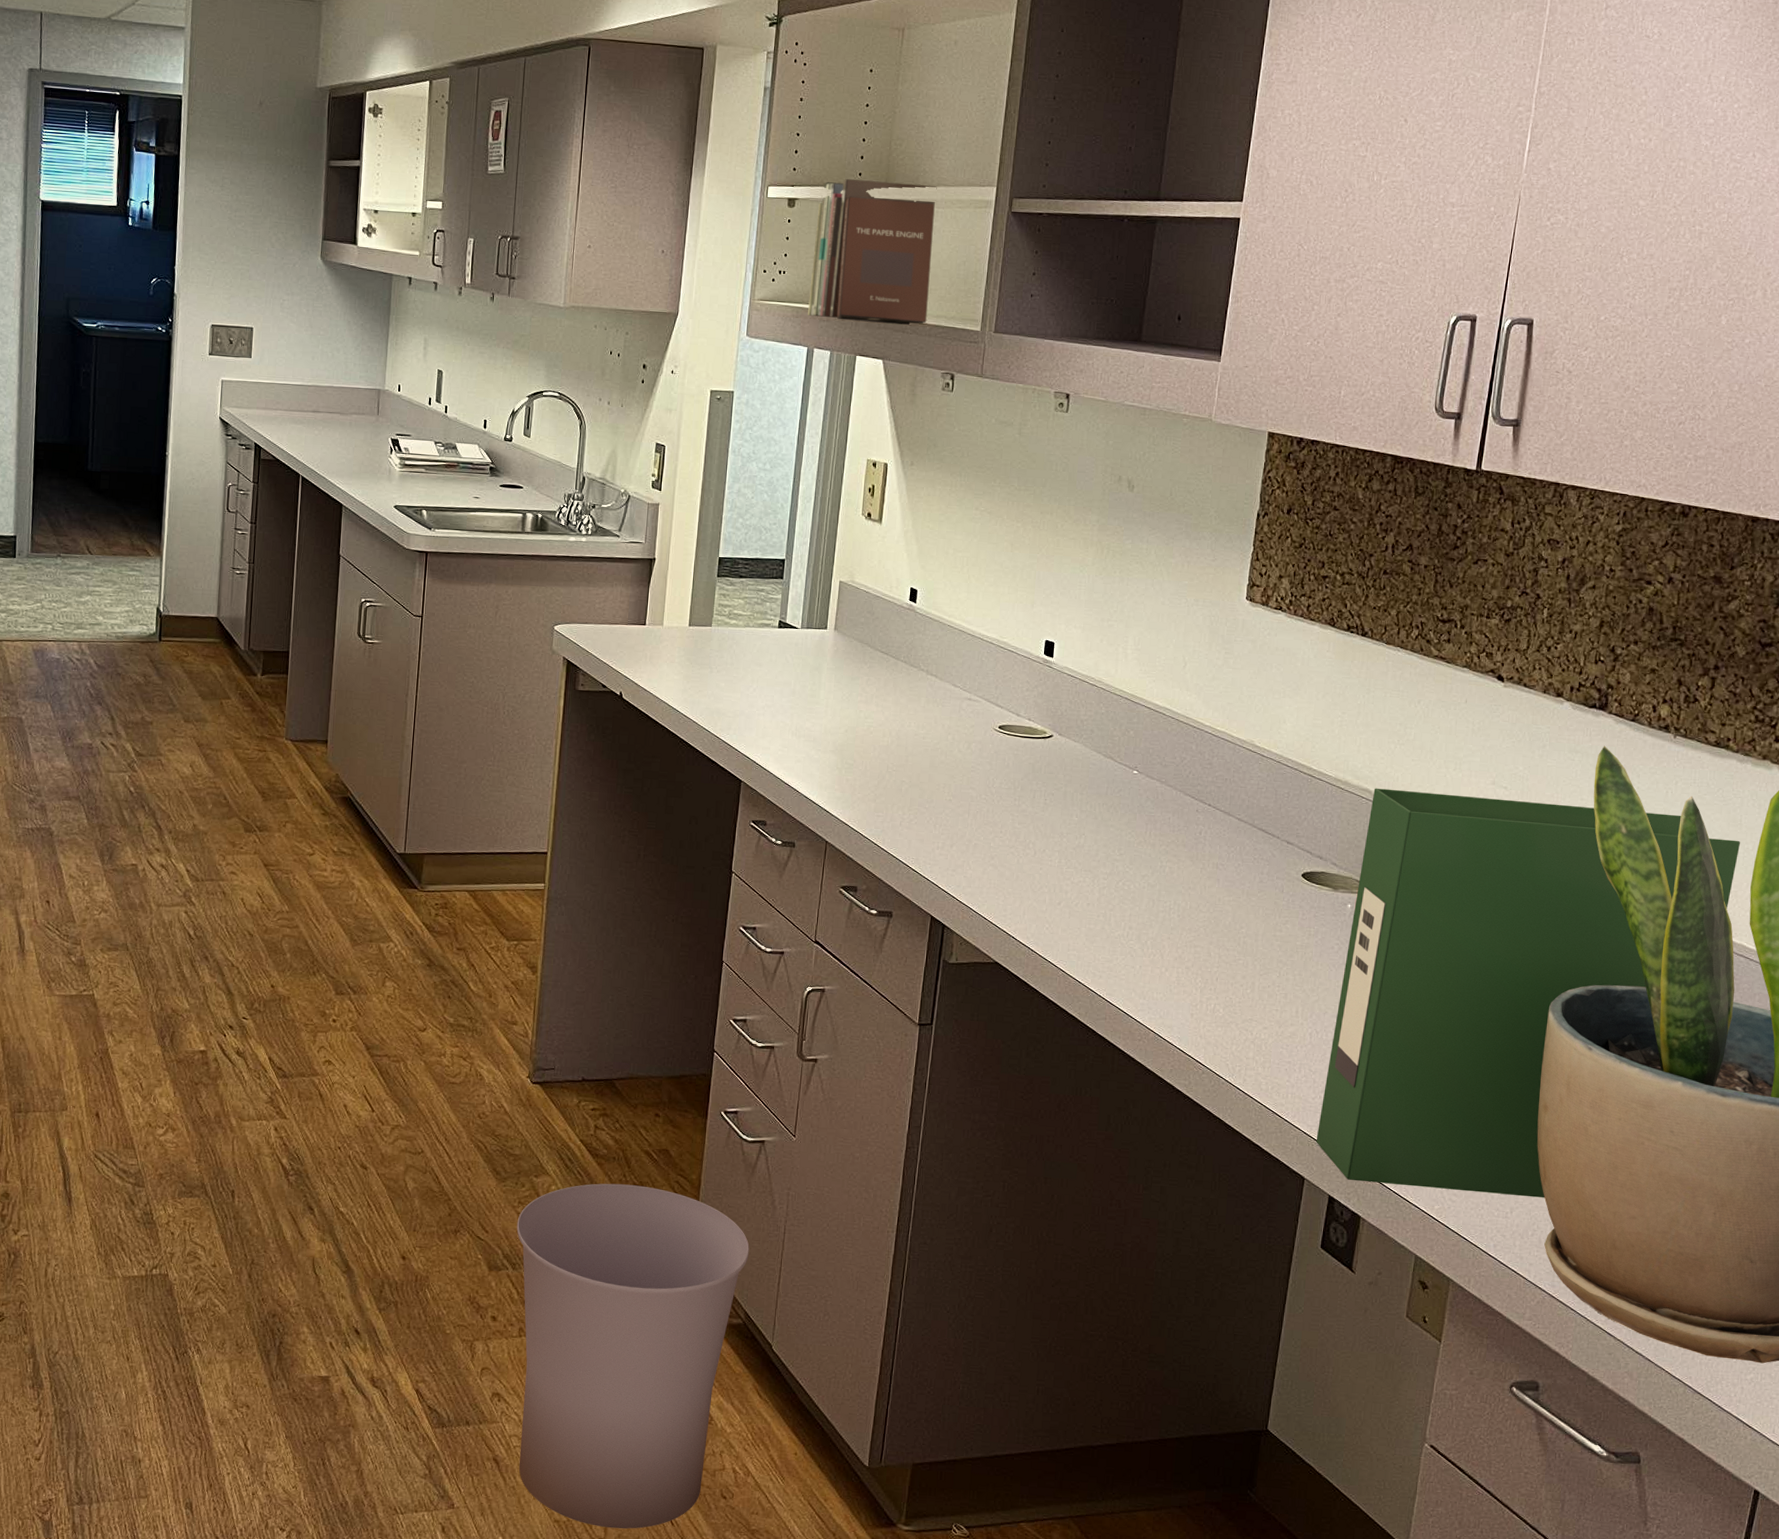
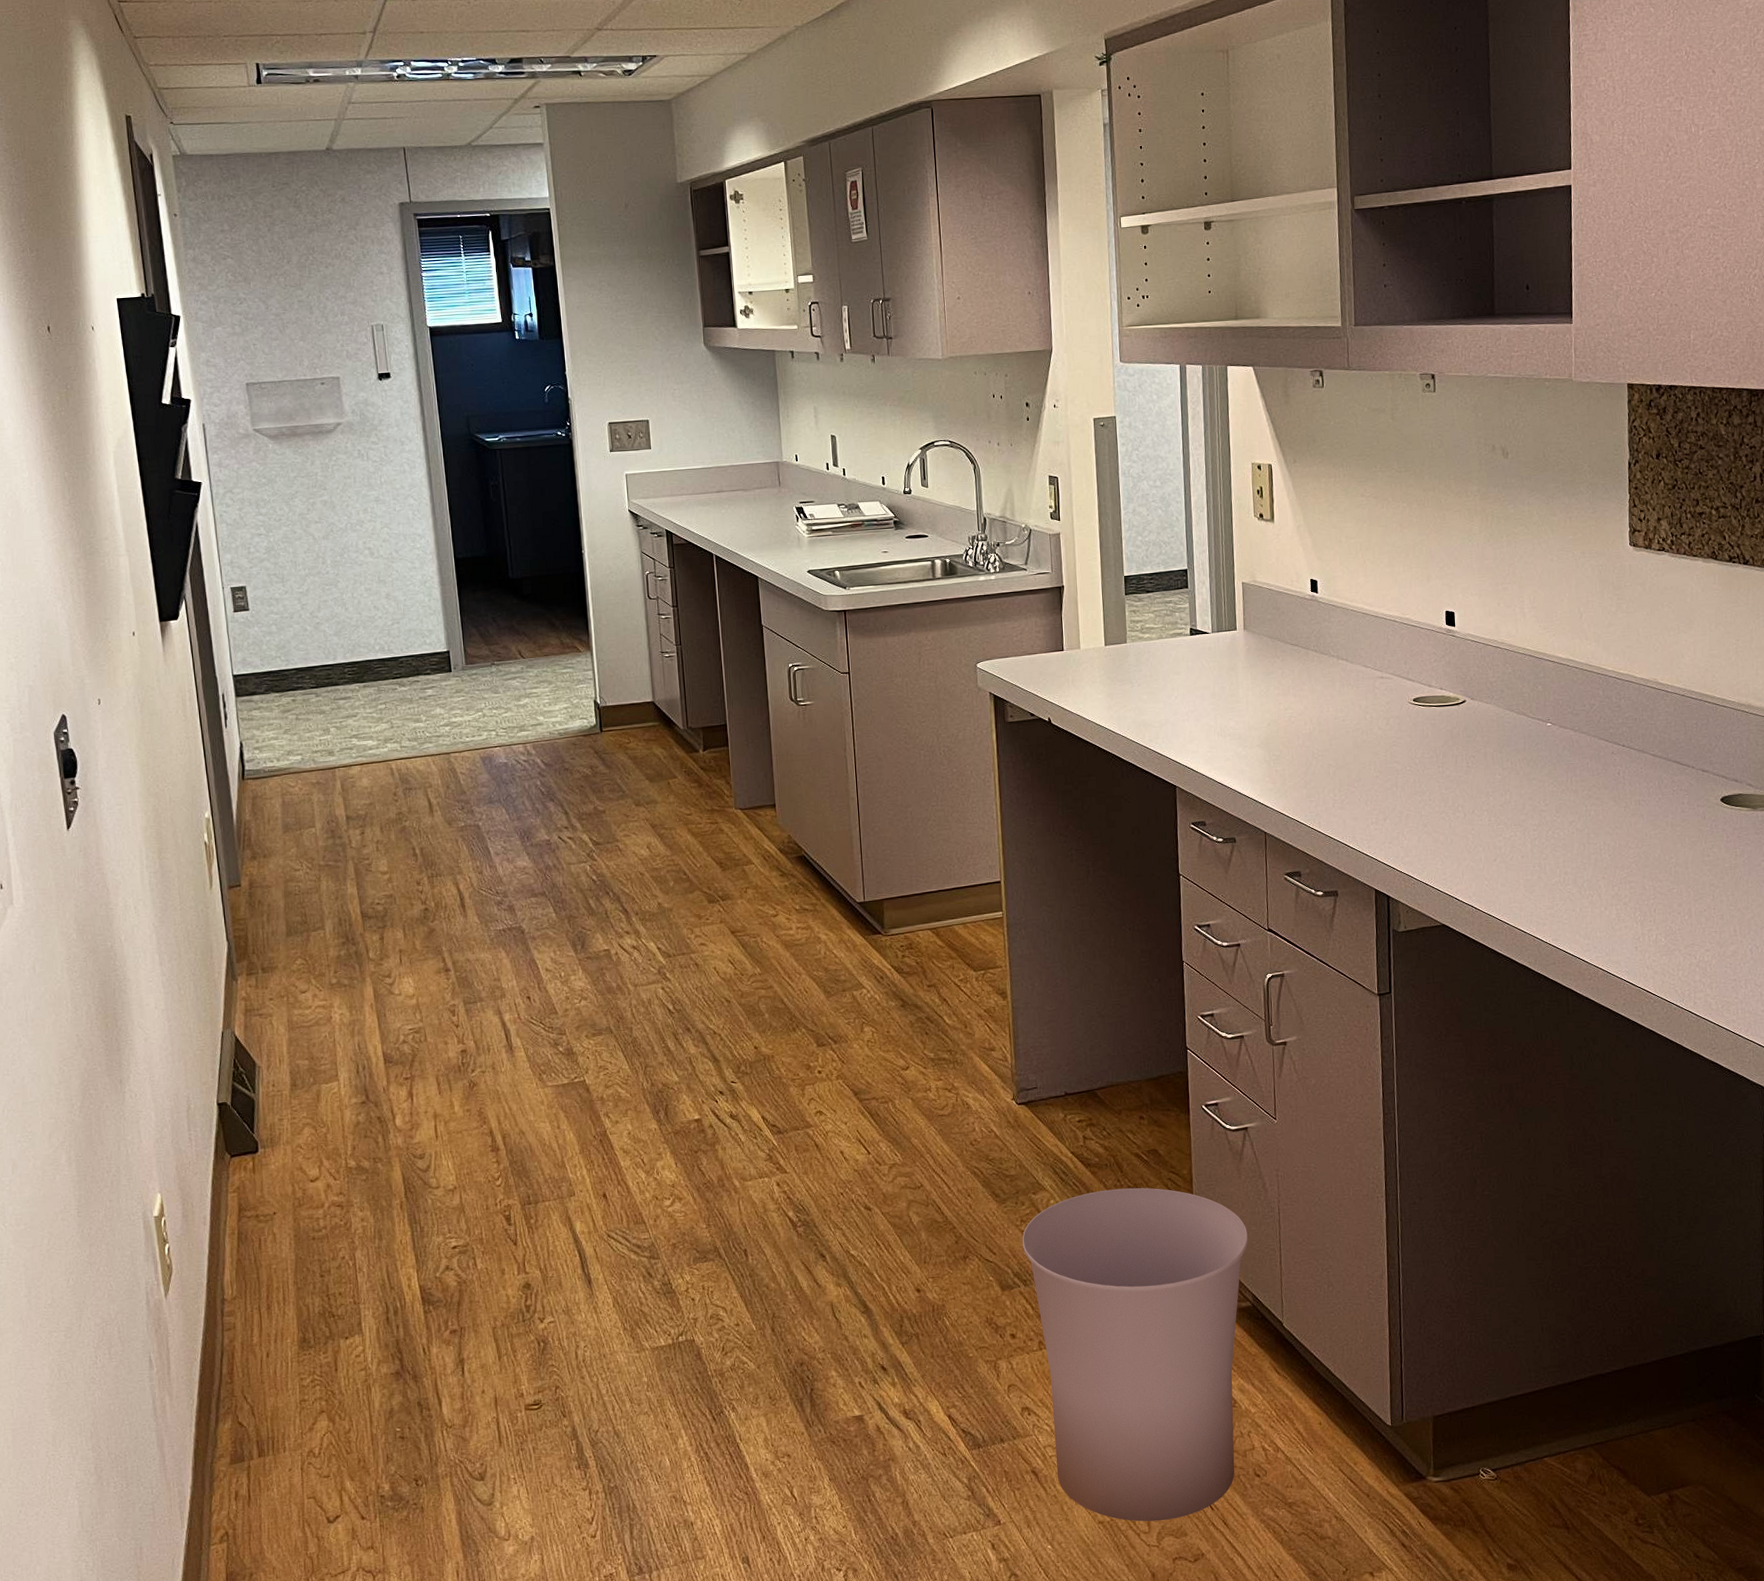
books: present [808,179,937,326] -> none [1171,195,1289,335]

